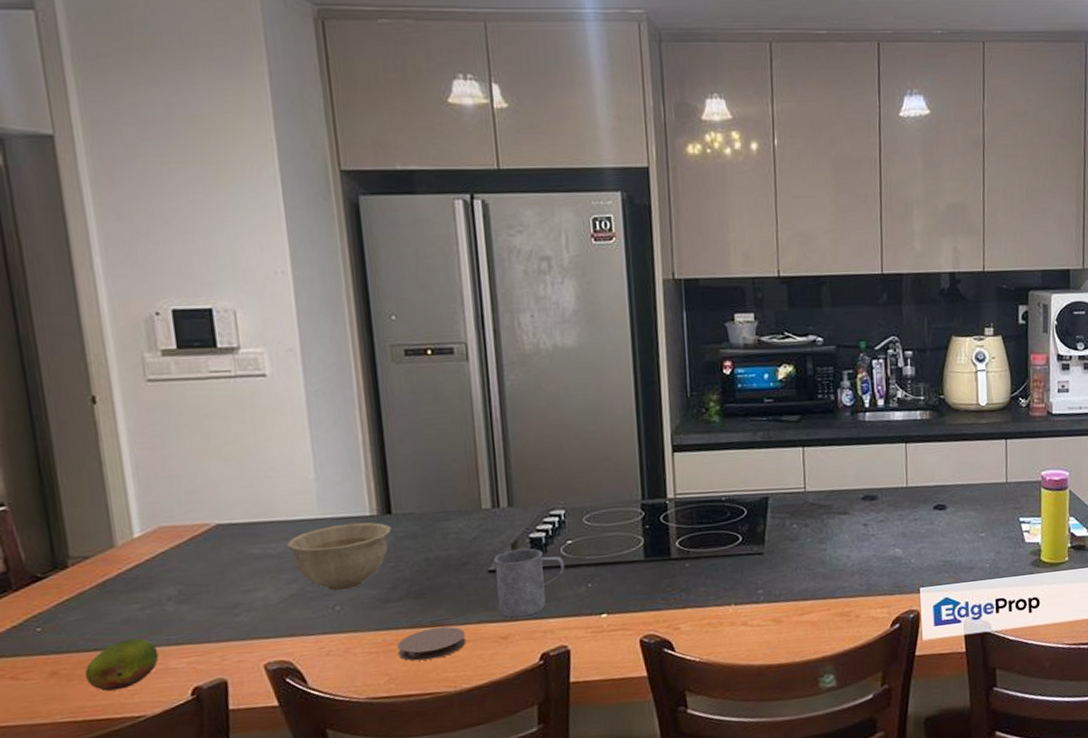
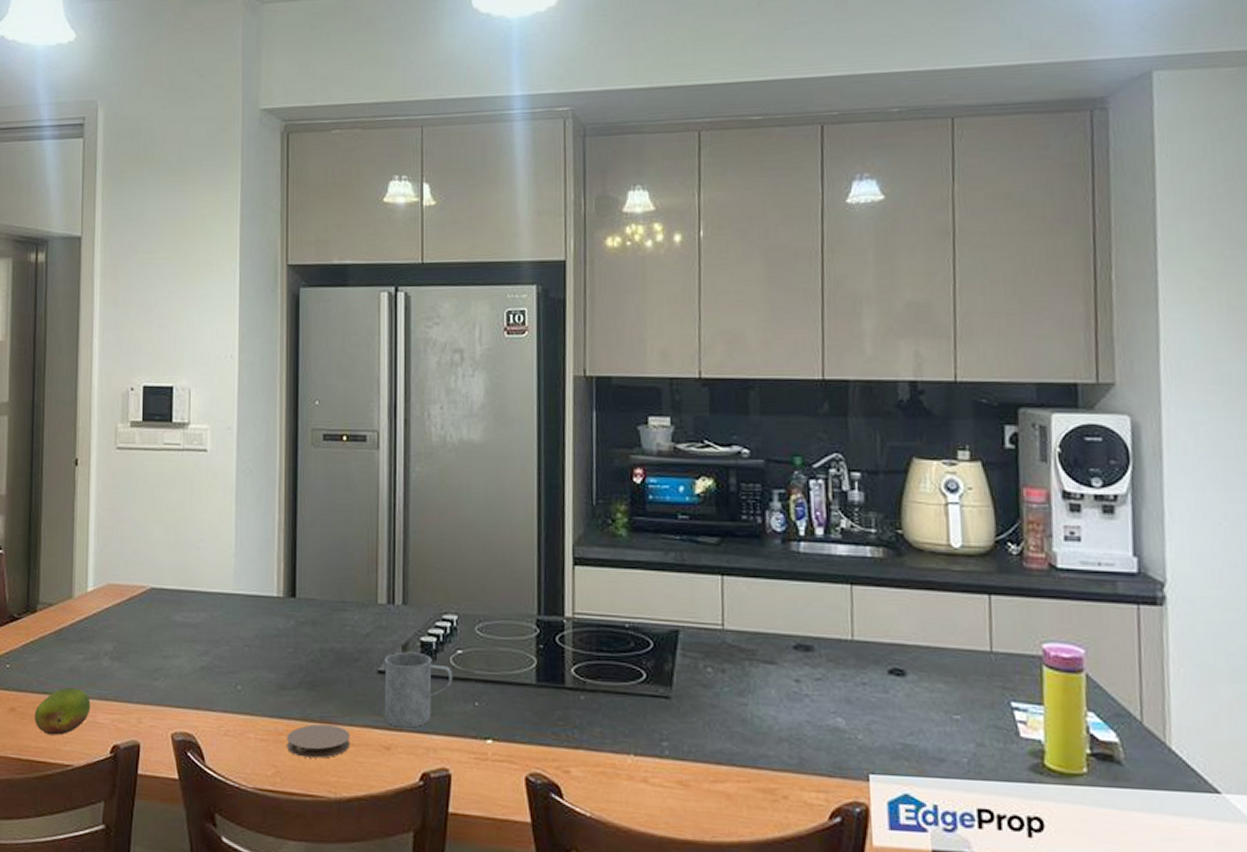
bowl: present [286,522,391,591] -> none [204,602,294,670]

